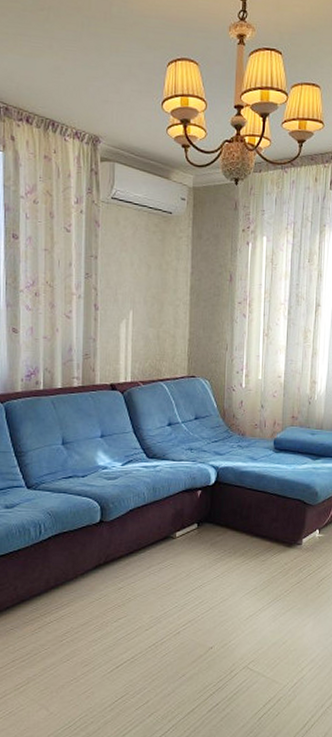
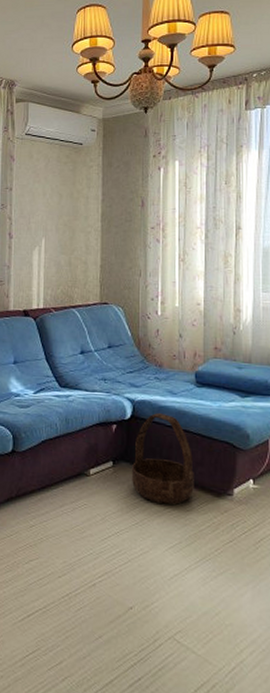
basket: none [215,478,270,558] -> present [132,413,194,505]

